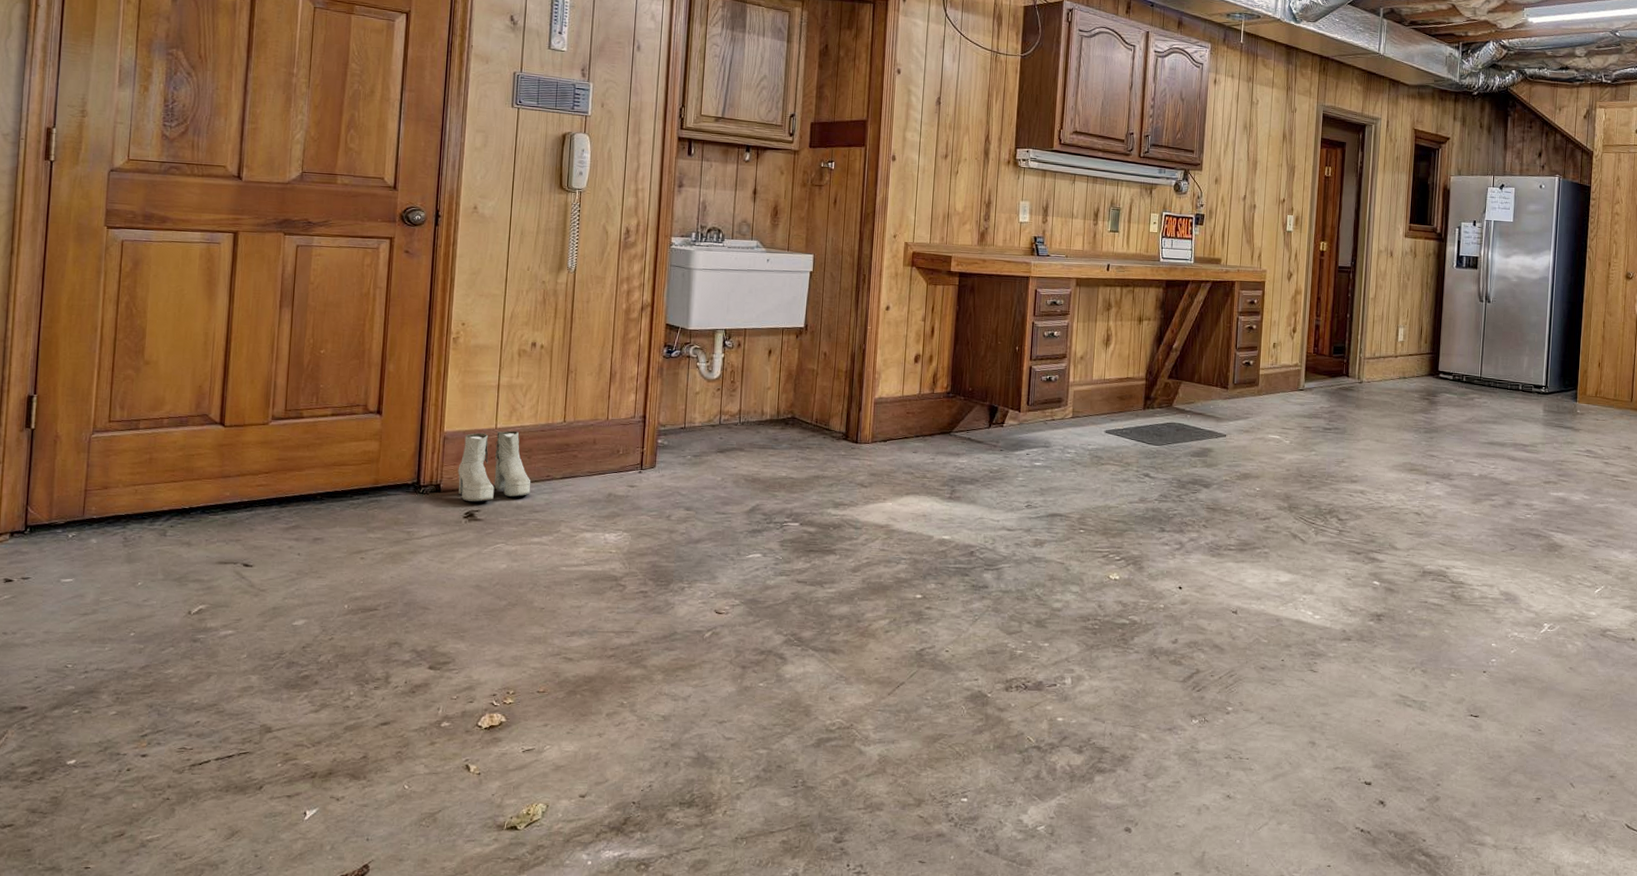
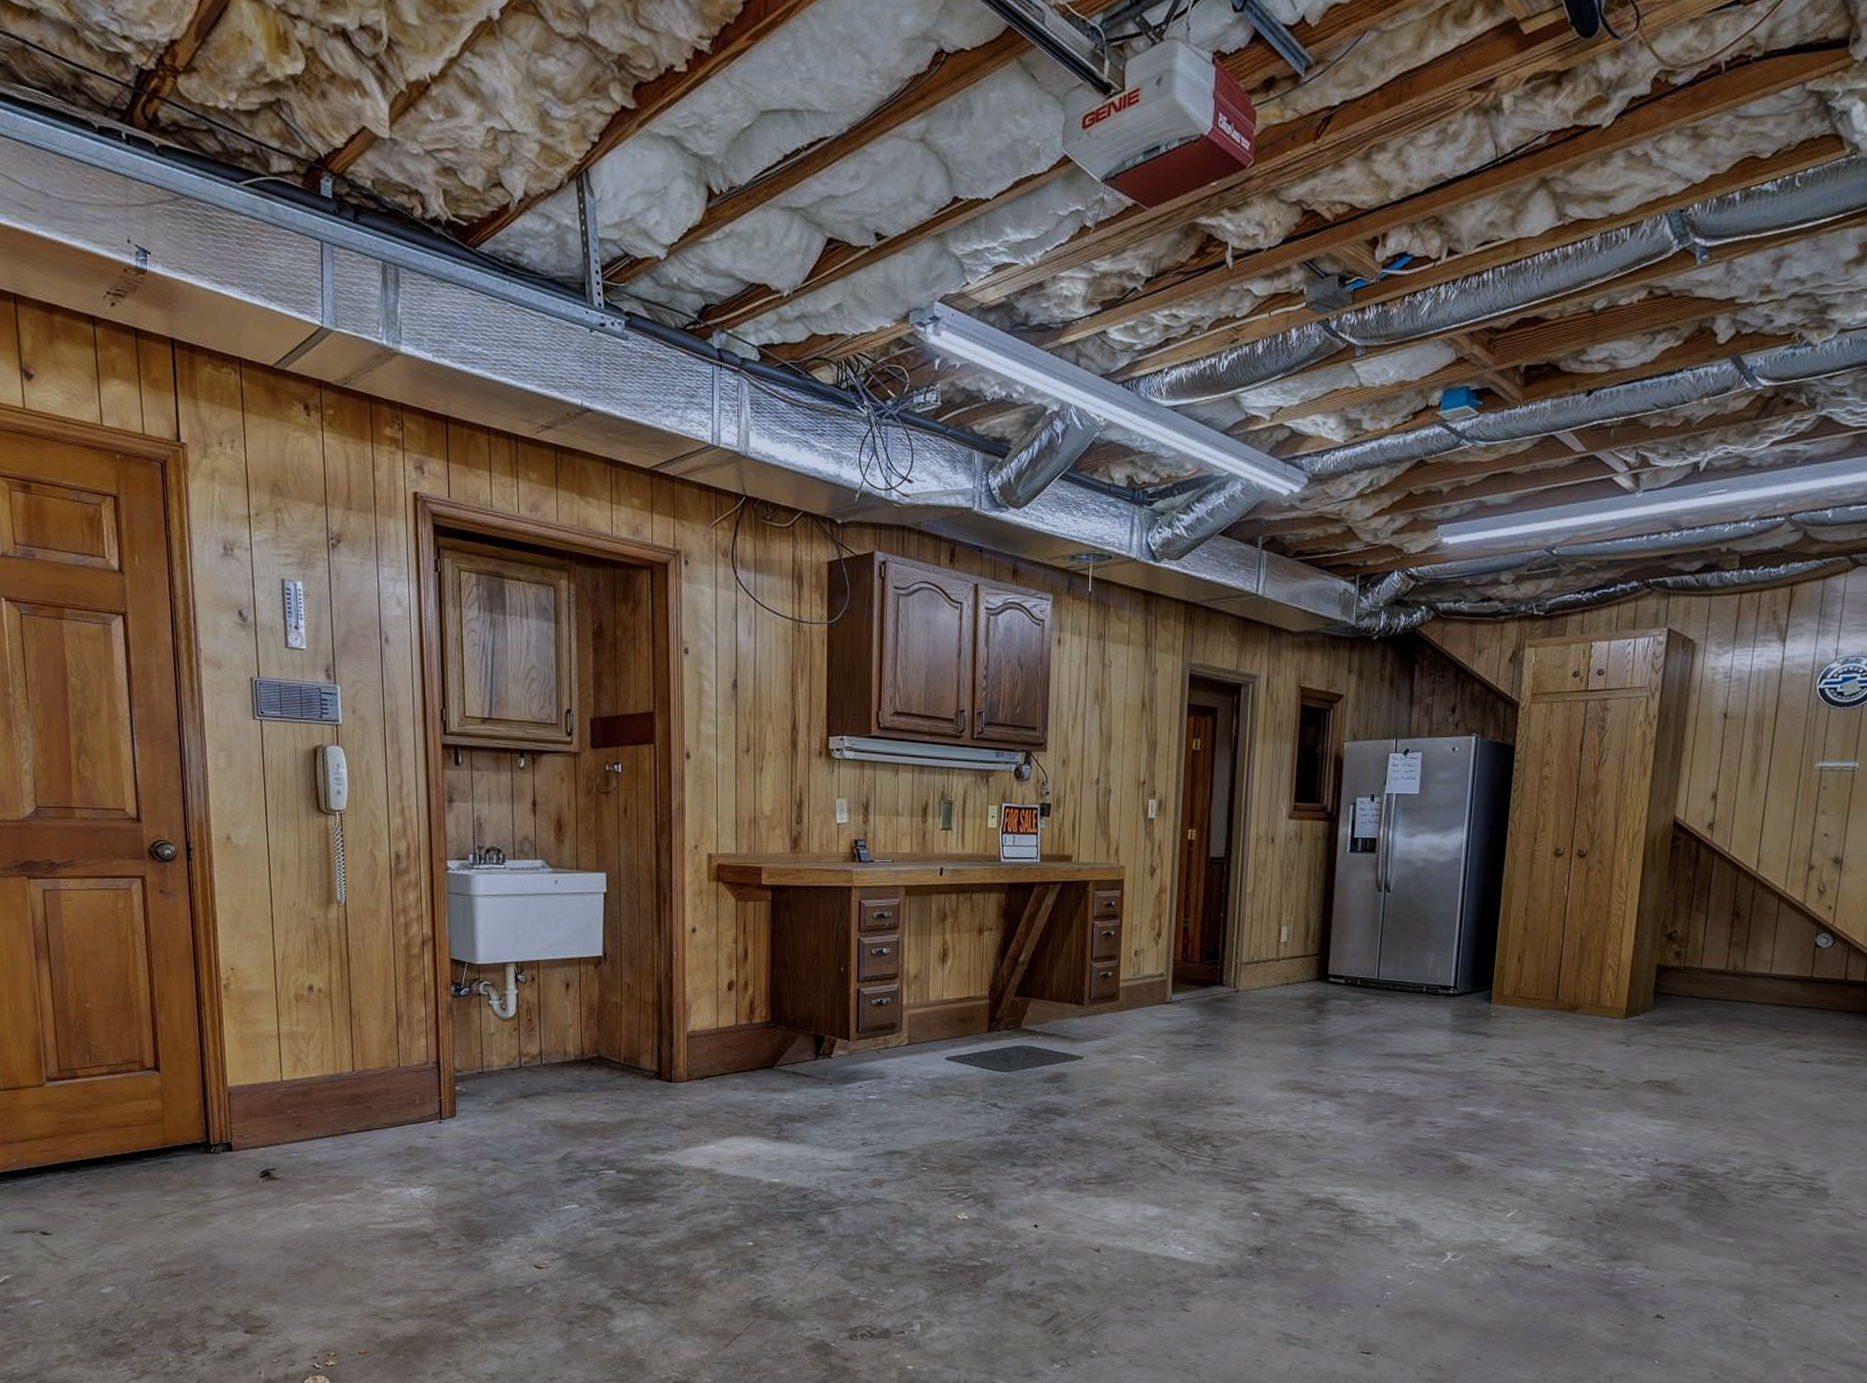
boots: present [458,431,531,502] -> none [247,1083,327,1160]

